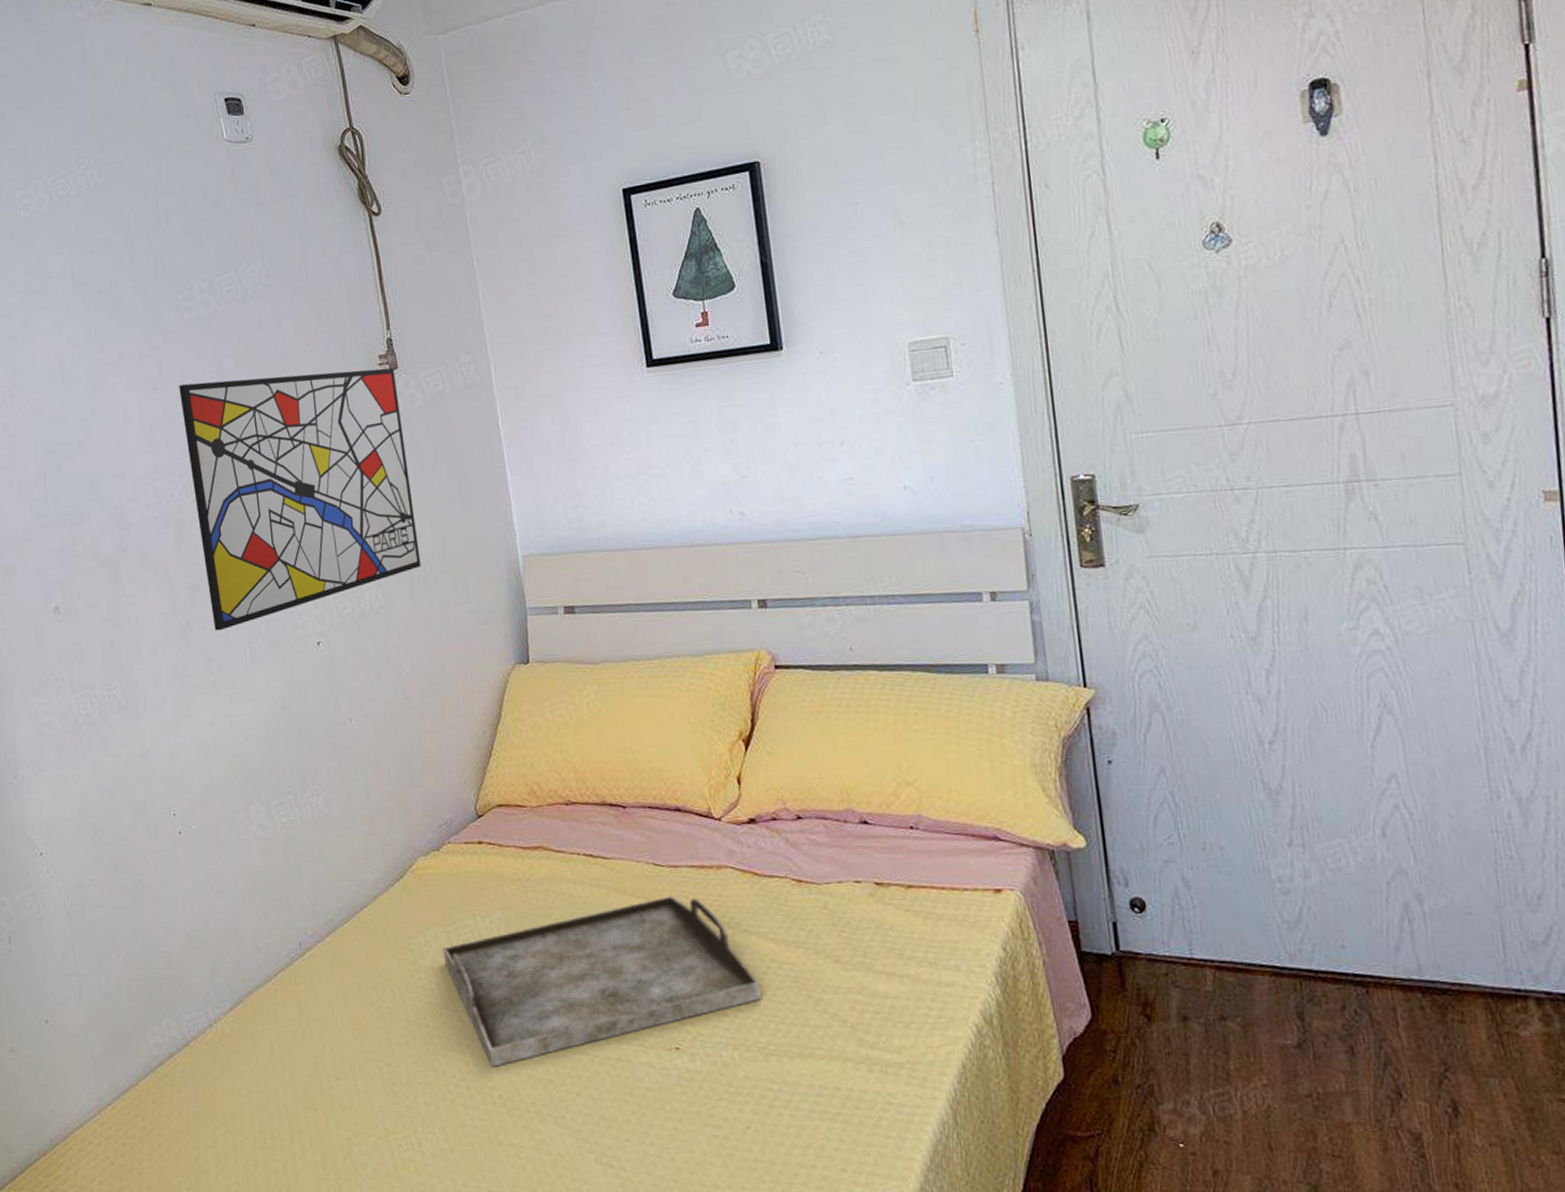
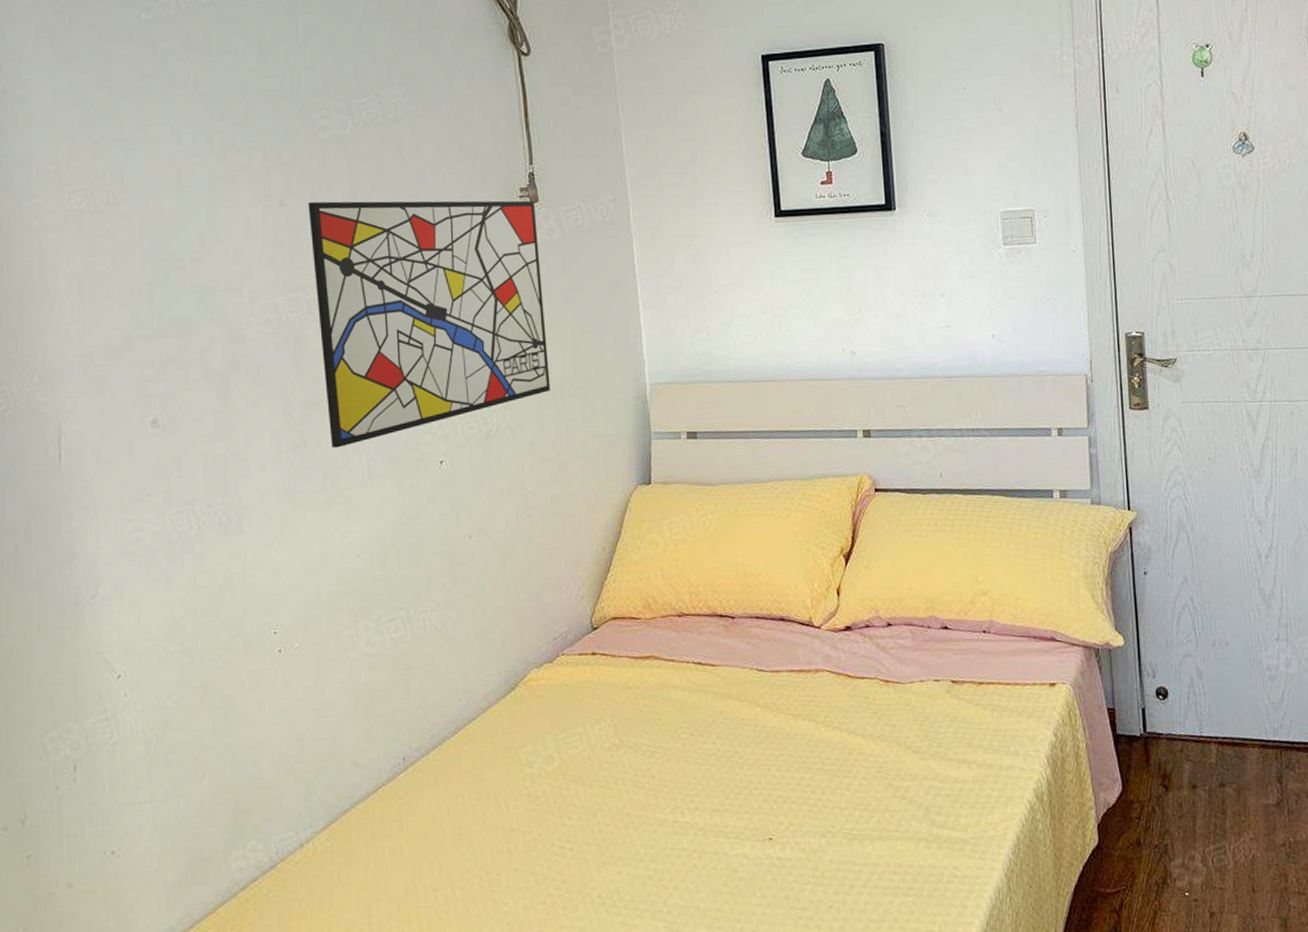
serving tray: present [442,895,761,1067] -> none [550,698,848,868]

